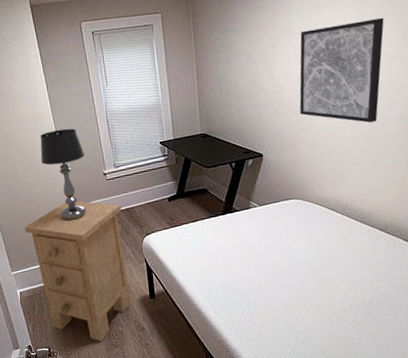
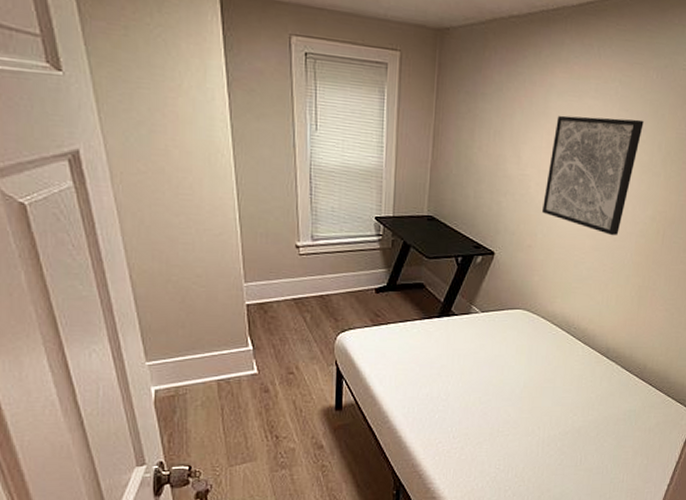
nightstand: present [24,201,131,342] -> none [172,276,314,461]
table lamp: present [40,128,87,220] -> none [209,176,272,301]

